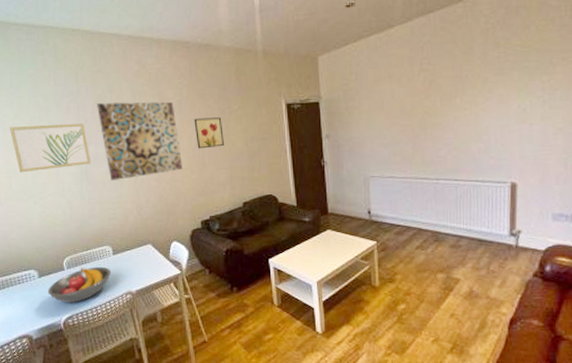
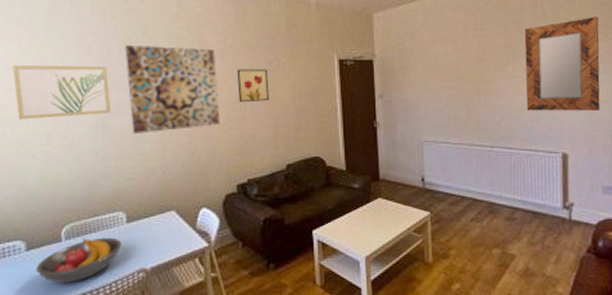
home mirror: none [473,39,557,143] -> present [524,16,600,112]

